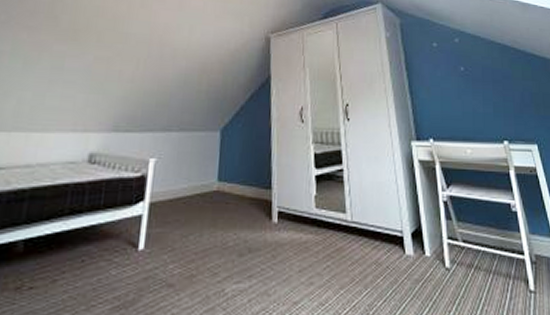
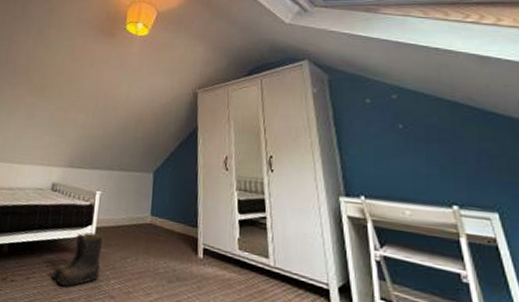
boots: none [89,210,158,282] -> present [52,232,102,287]

